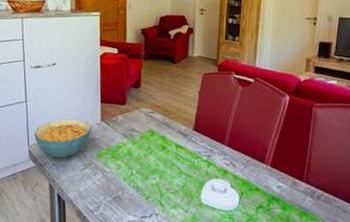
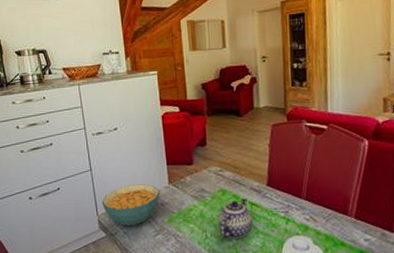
teapot: none [144,139,177,178] -> present [218,197,253,239]

